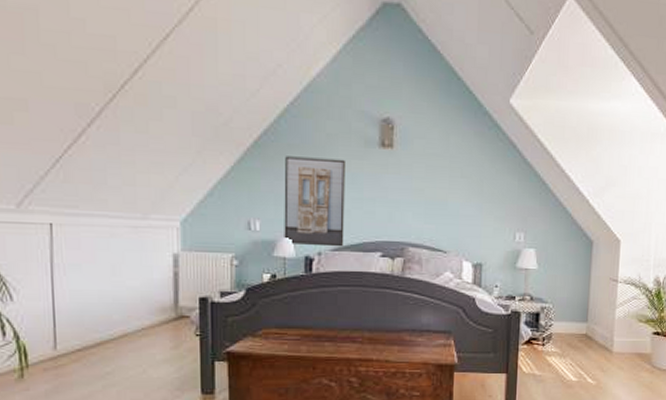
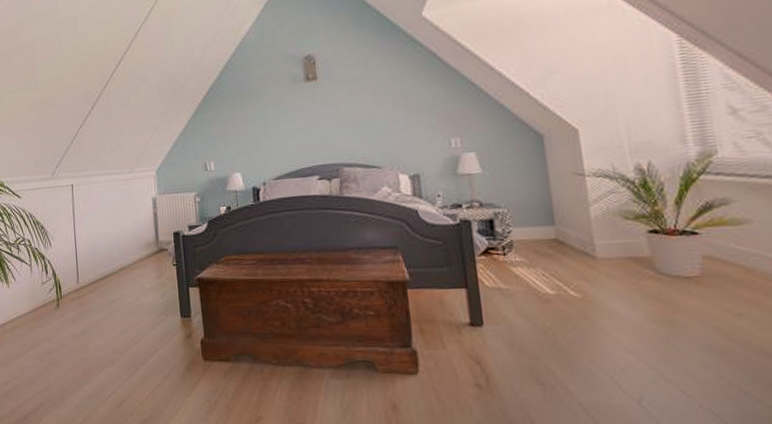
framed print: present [284,156,345,247] -> none [228,98,285,178]

